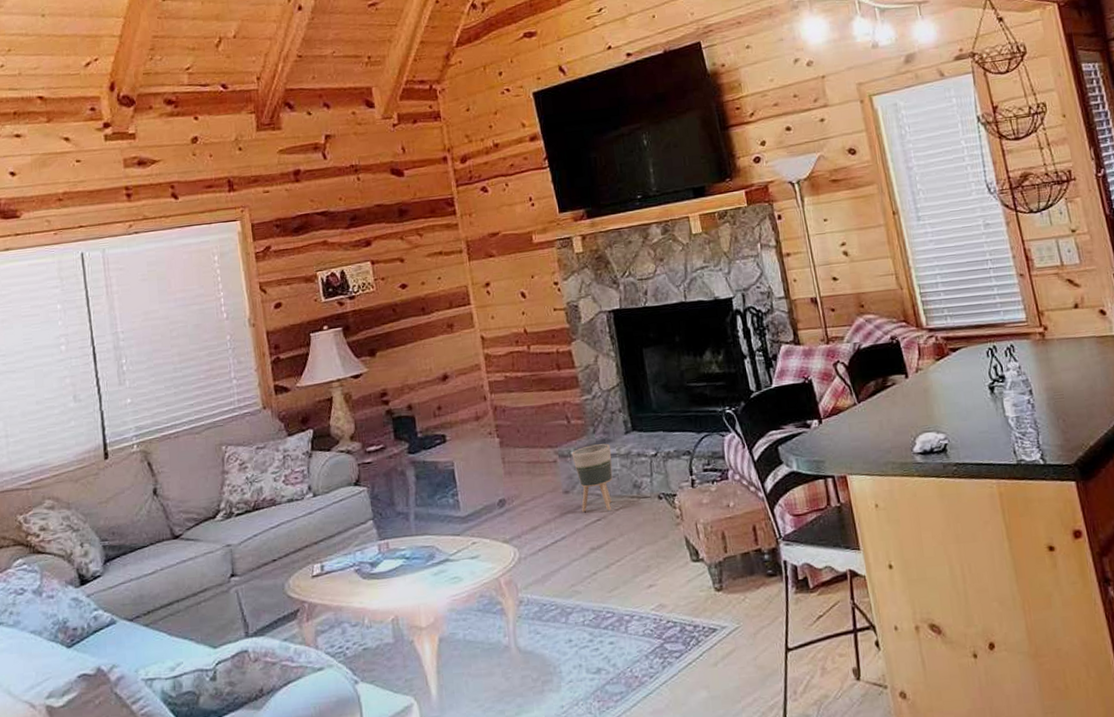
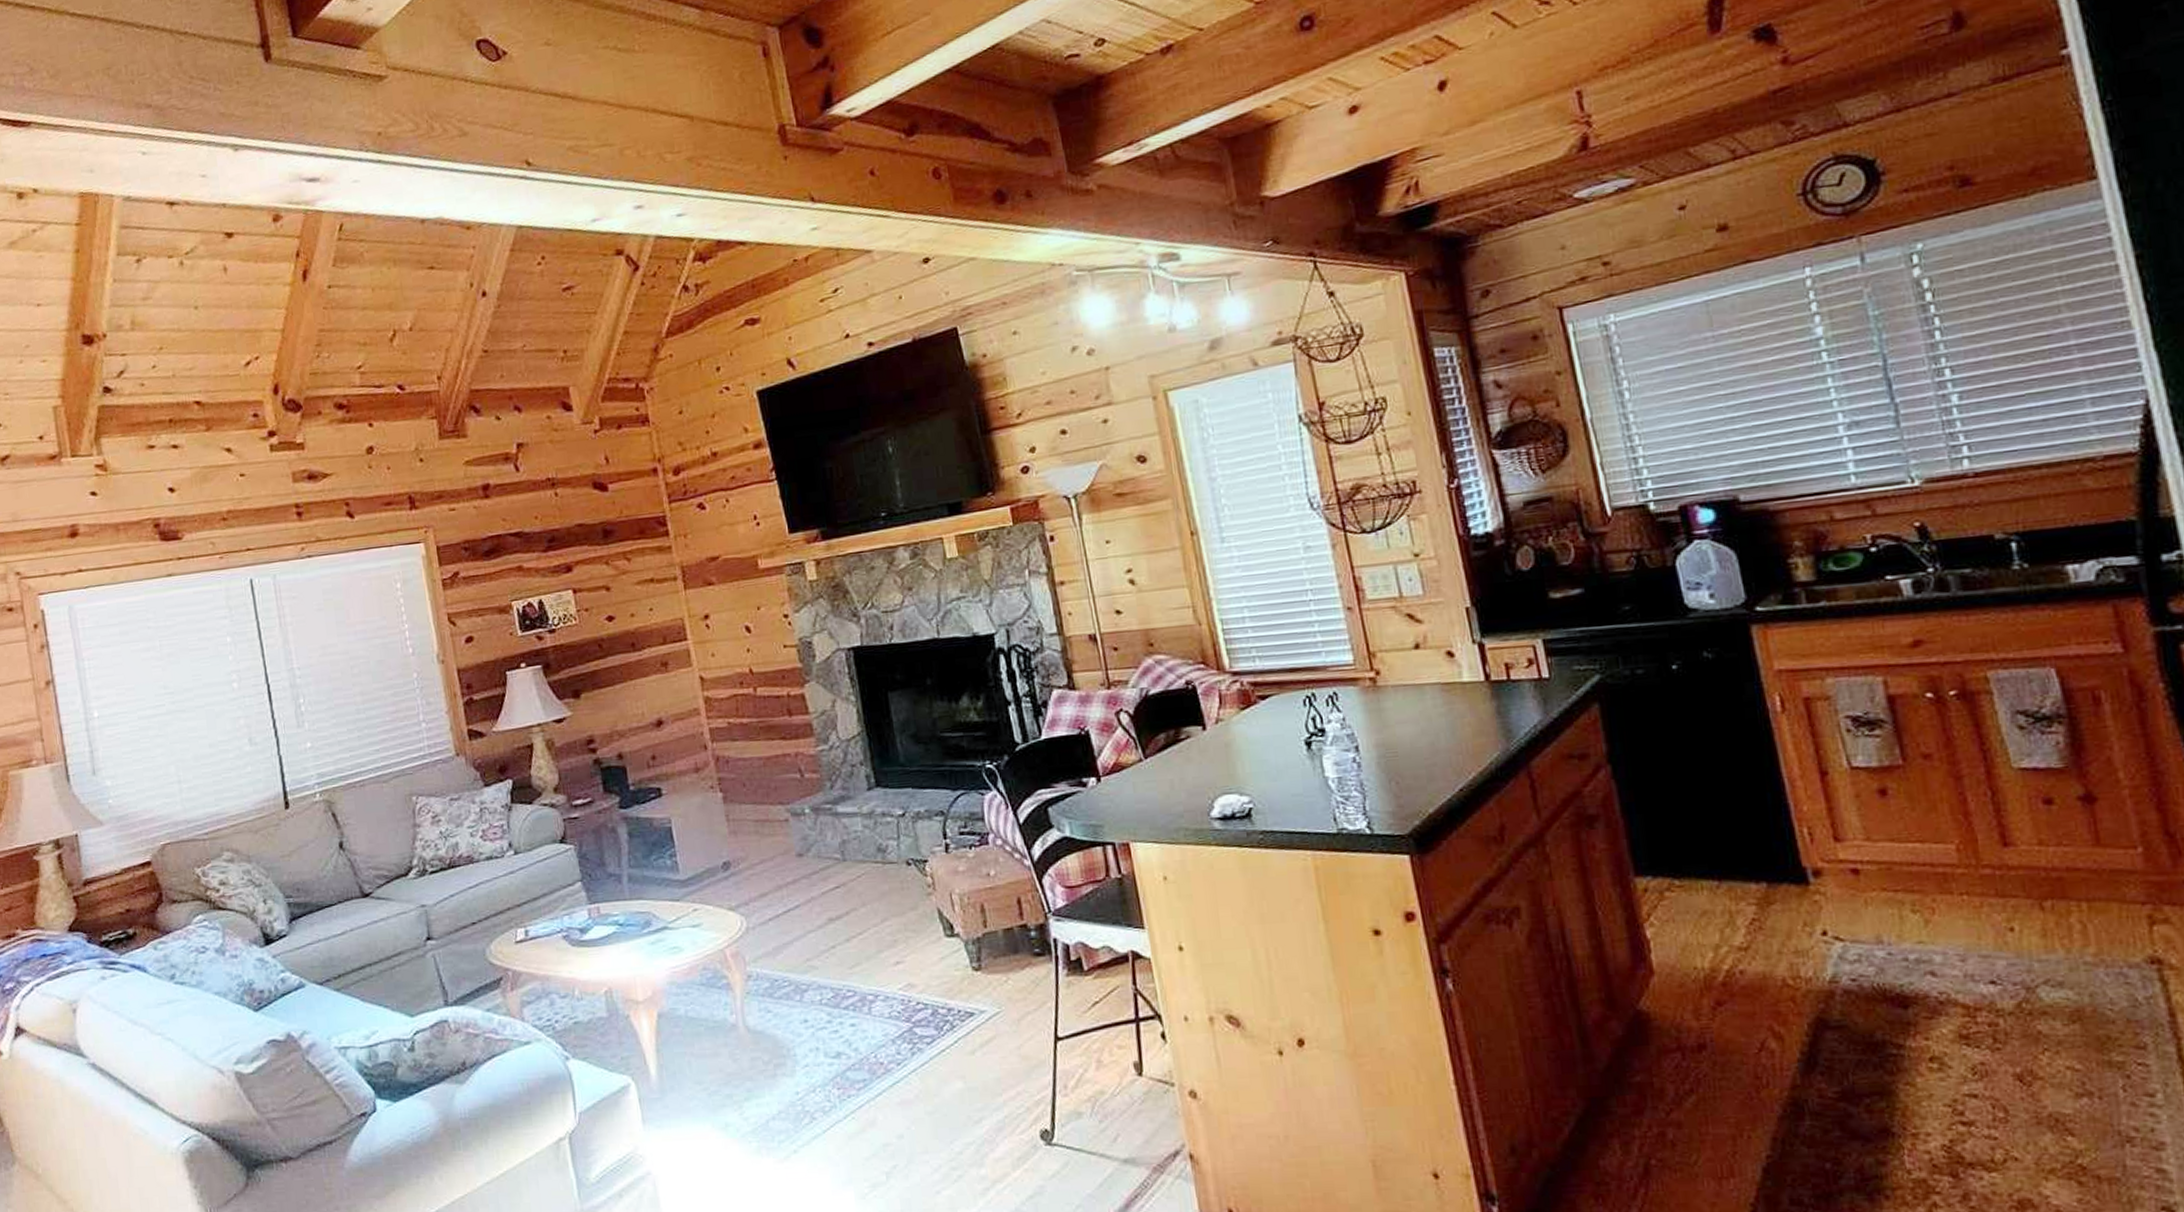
planter: present [571,443,613,512] -> none [806,801,854,878]

